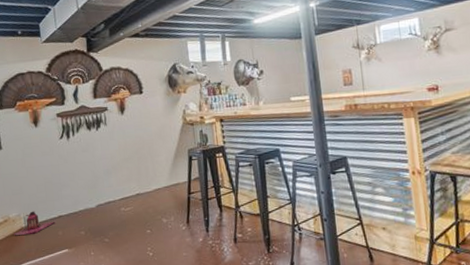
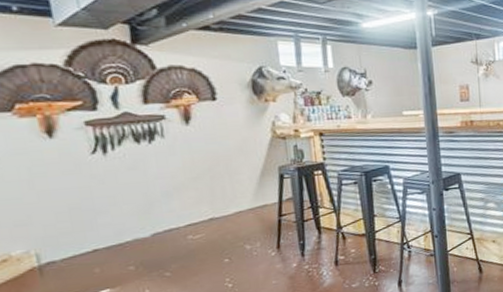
lantern: present [14,211,56,236] -> none [20,245,89,279]

